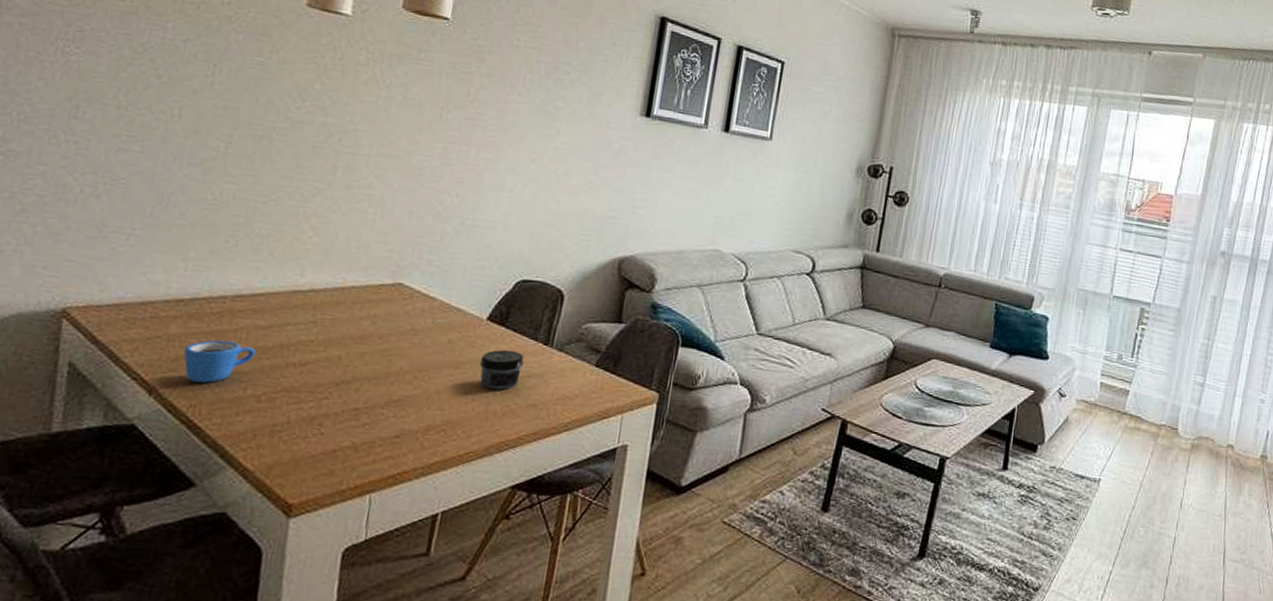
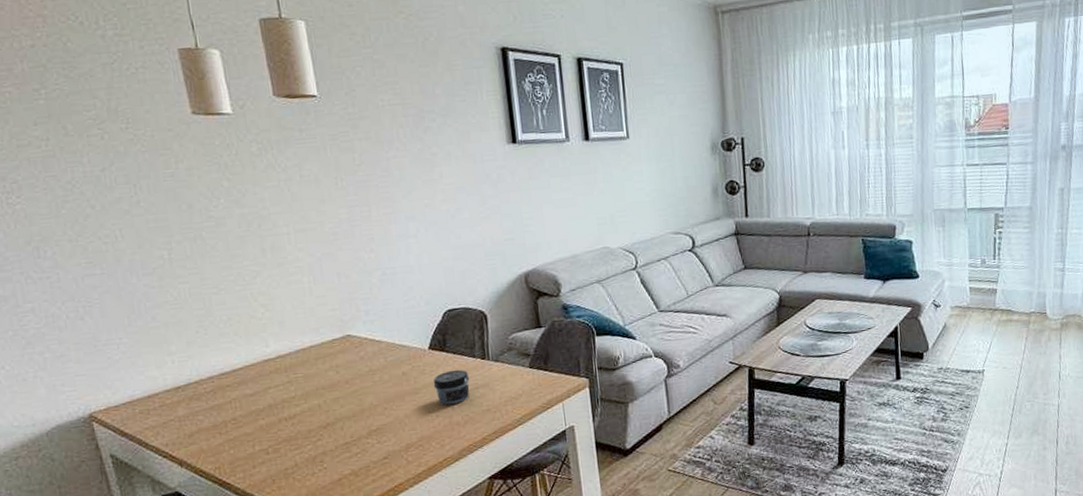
mug: present [183,340,256,383] -> none [195,411,252,449]

